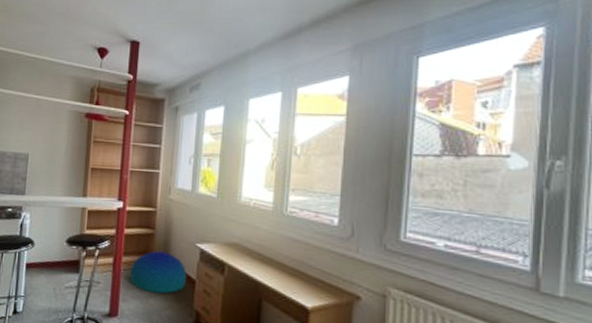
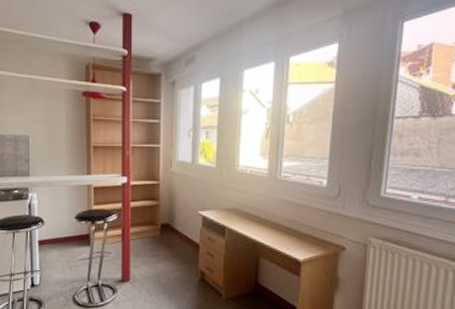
pouf: present [129,251,187,294] -> none [138,221,192,259]

